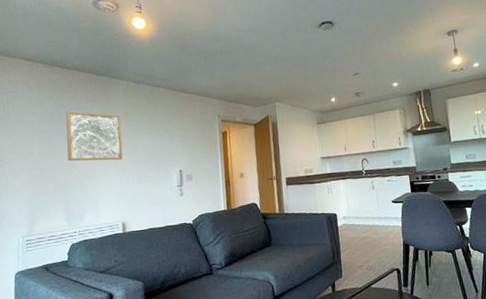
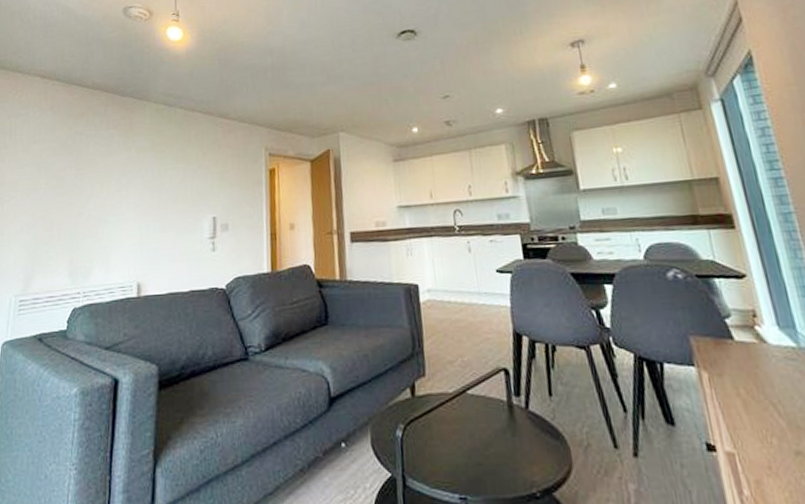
wall art: present [65,111,123,162] -> none [78,139,145,202]

